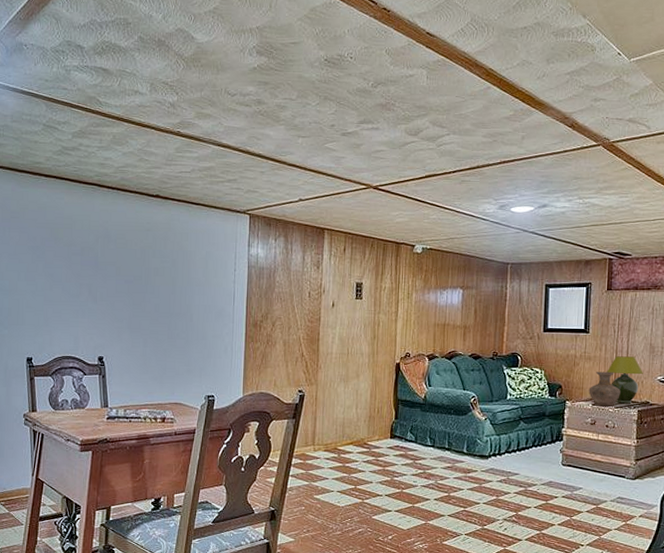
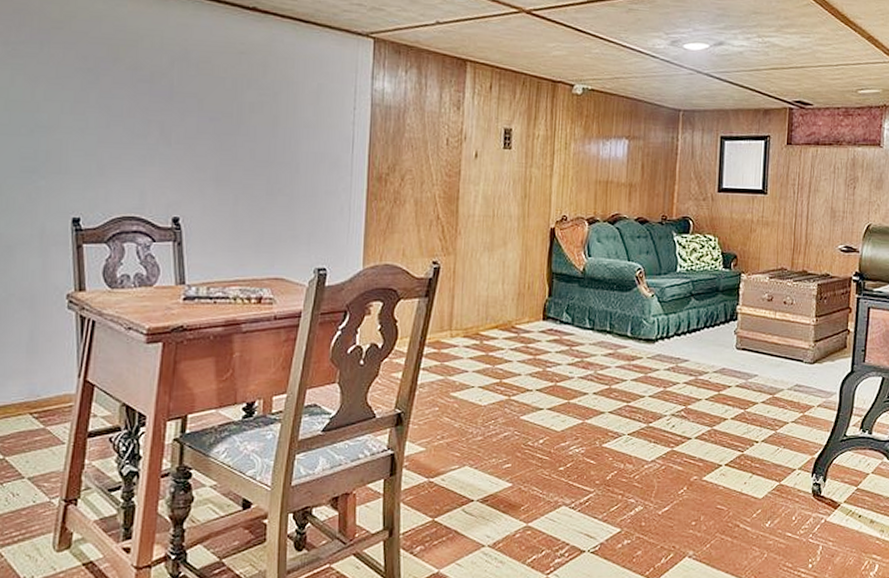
vase: present [589,371,621,407] -> none [766,239,800,280]
table lamp: present [607,356,644,404] -> none [785,221,825,277]

